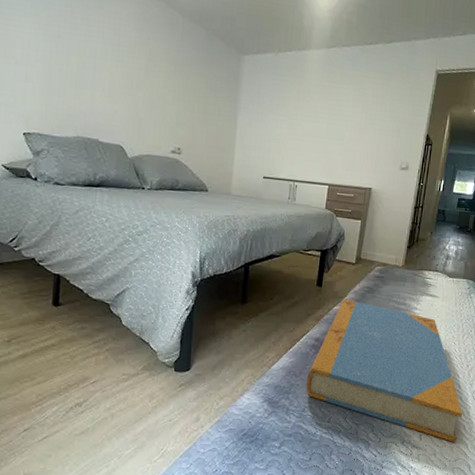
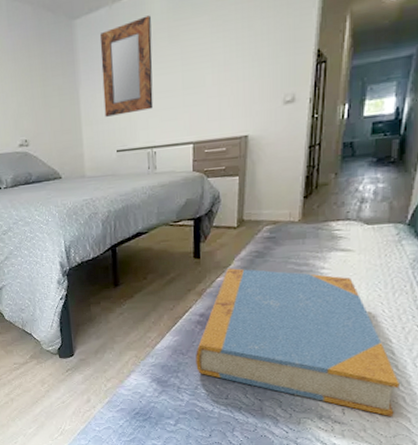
home mirror: none [257,70,308,148] -> present [99,15,154,117]

